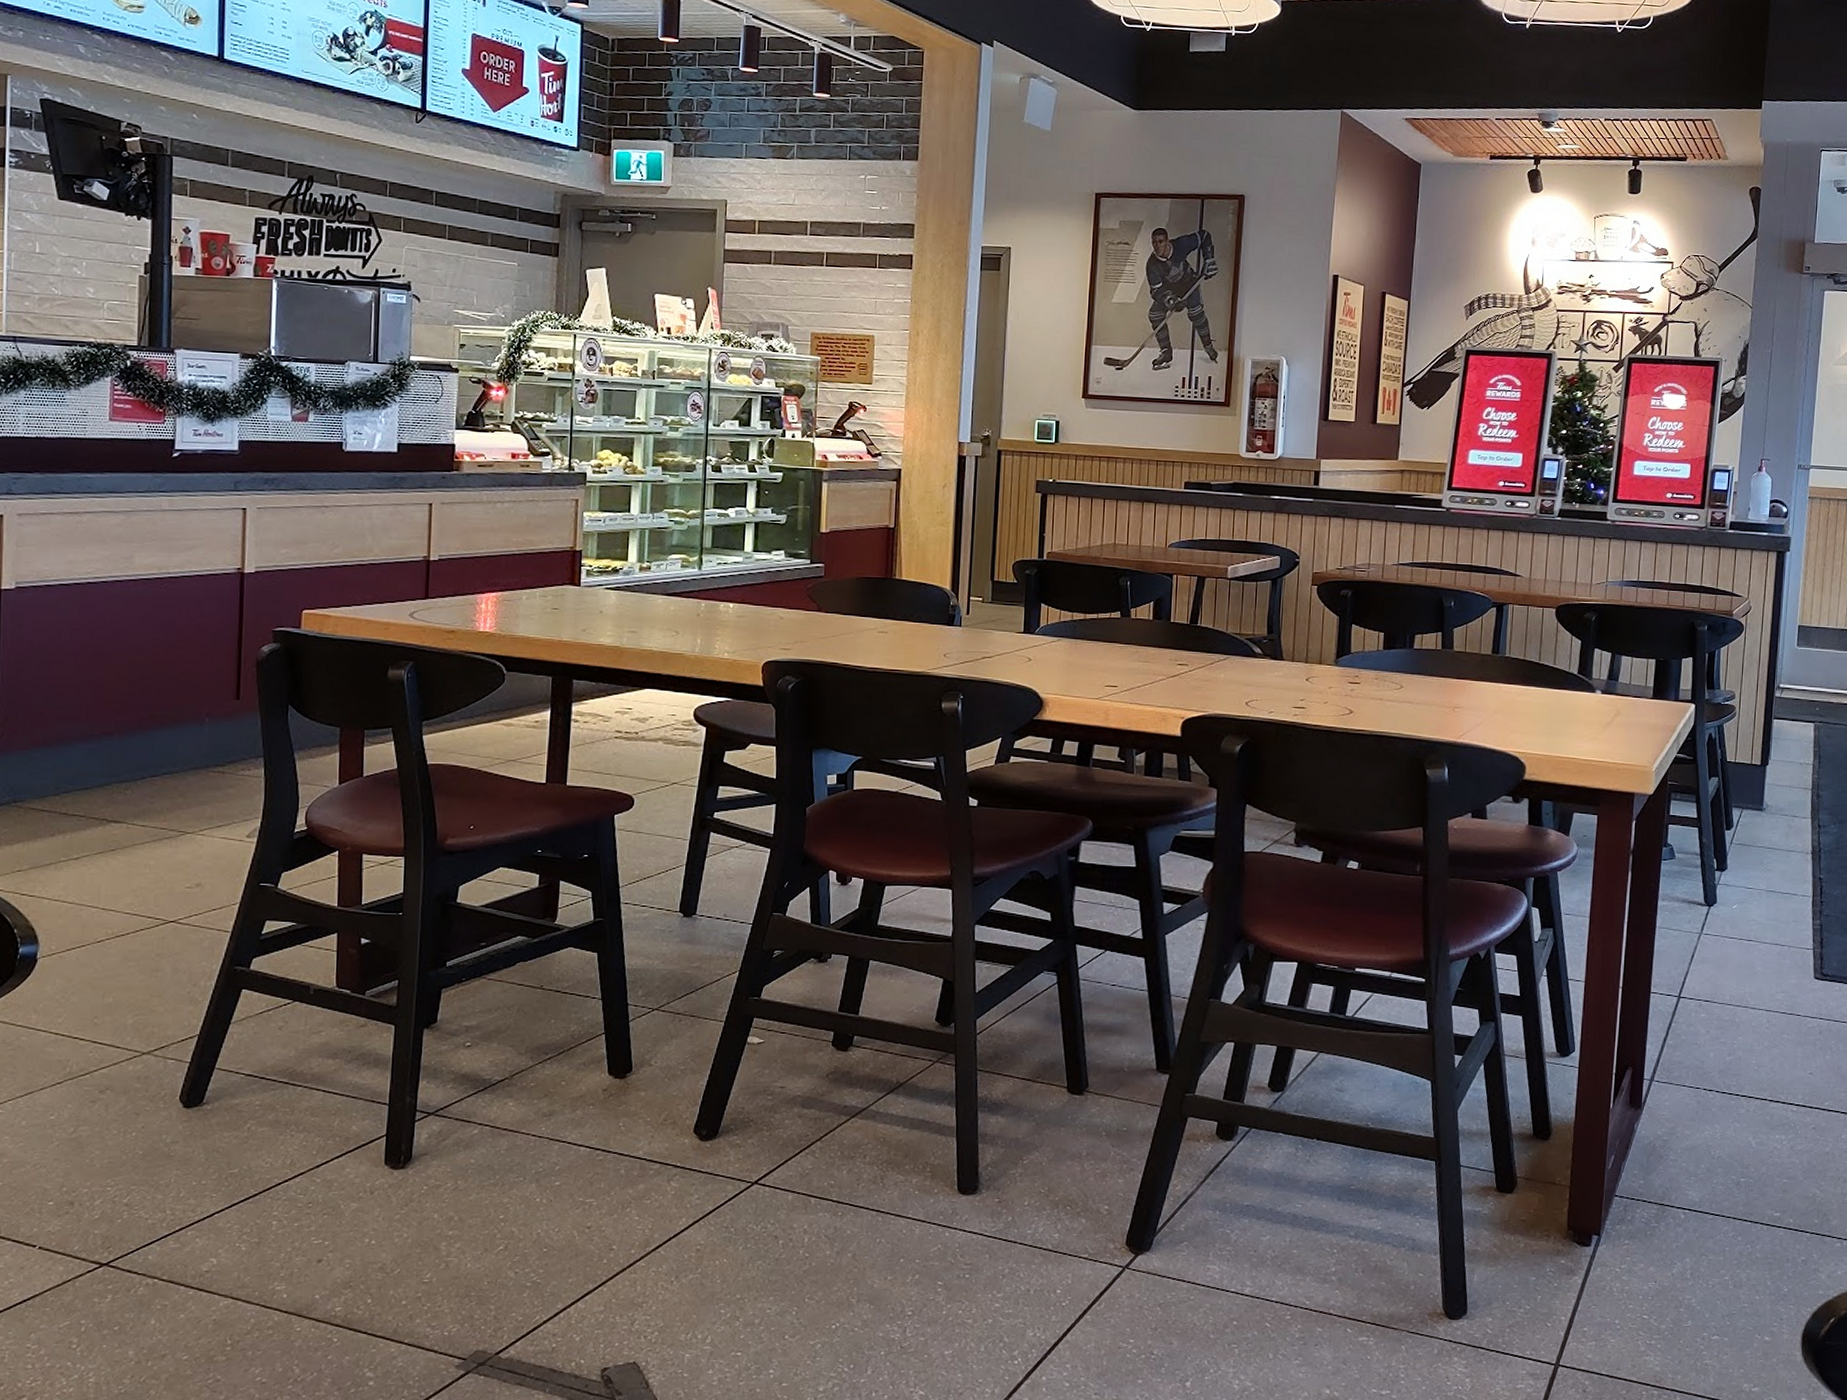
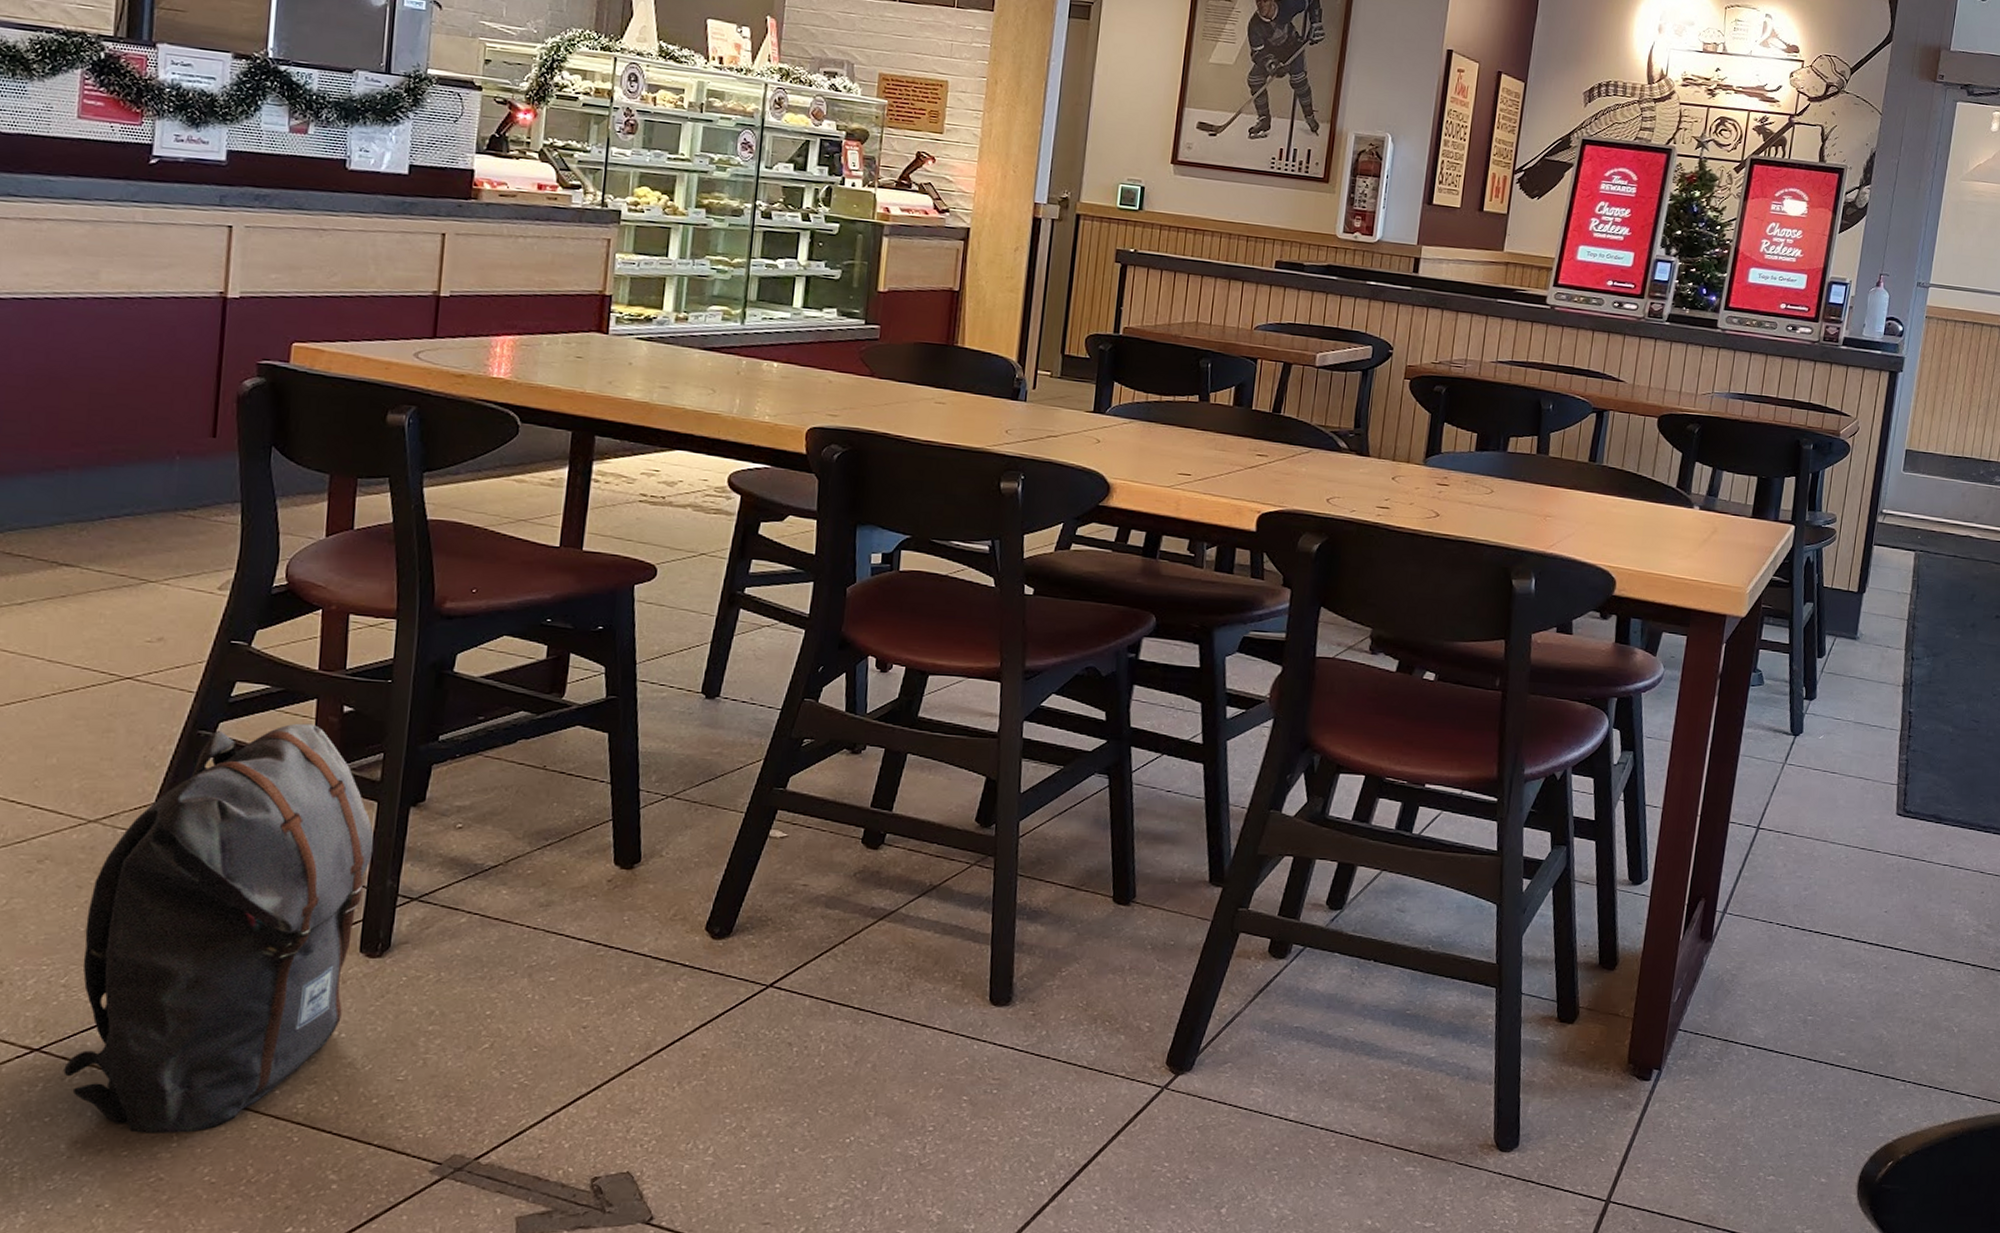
backpack: none [129,956,393,1339] -> present [63,723,374,1133]

